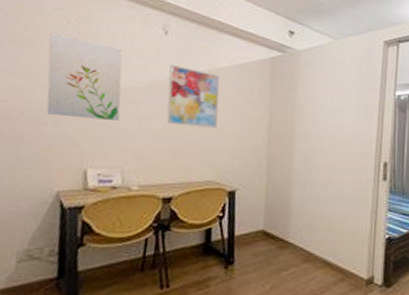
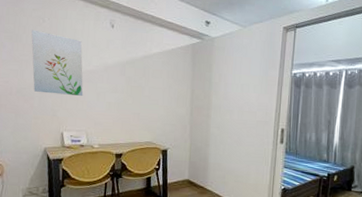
wall art: present [166,64,220,128] -> none [116,51,154,101]

